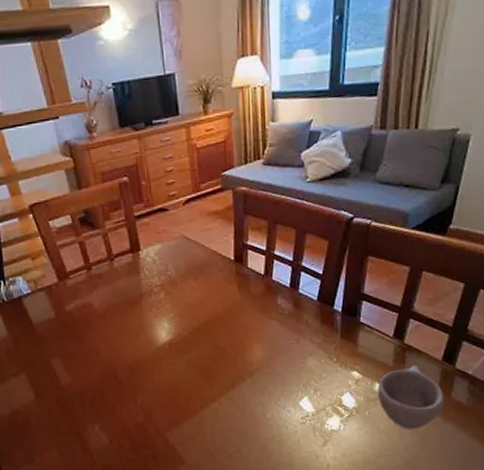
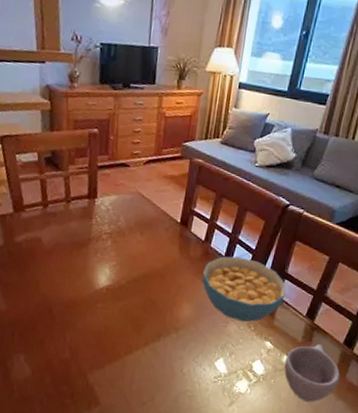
cereal bowl: none [268,285,366,355] -> present [202,256,286,322]

